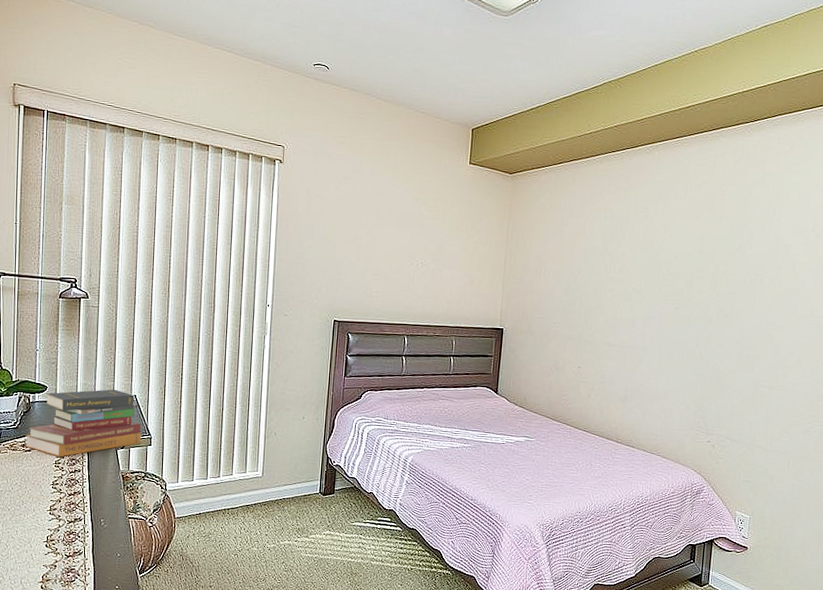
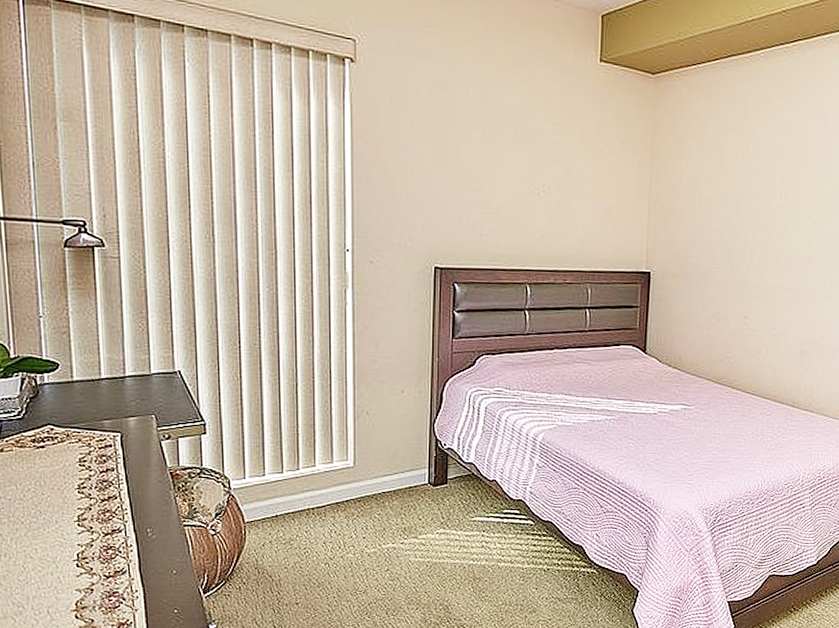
books: present [25,389,142,457] -> none [36,363,193,454]

